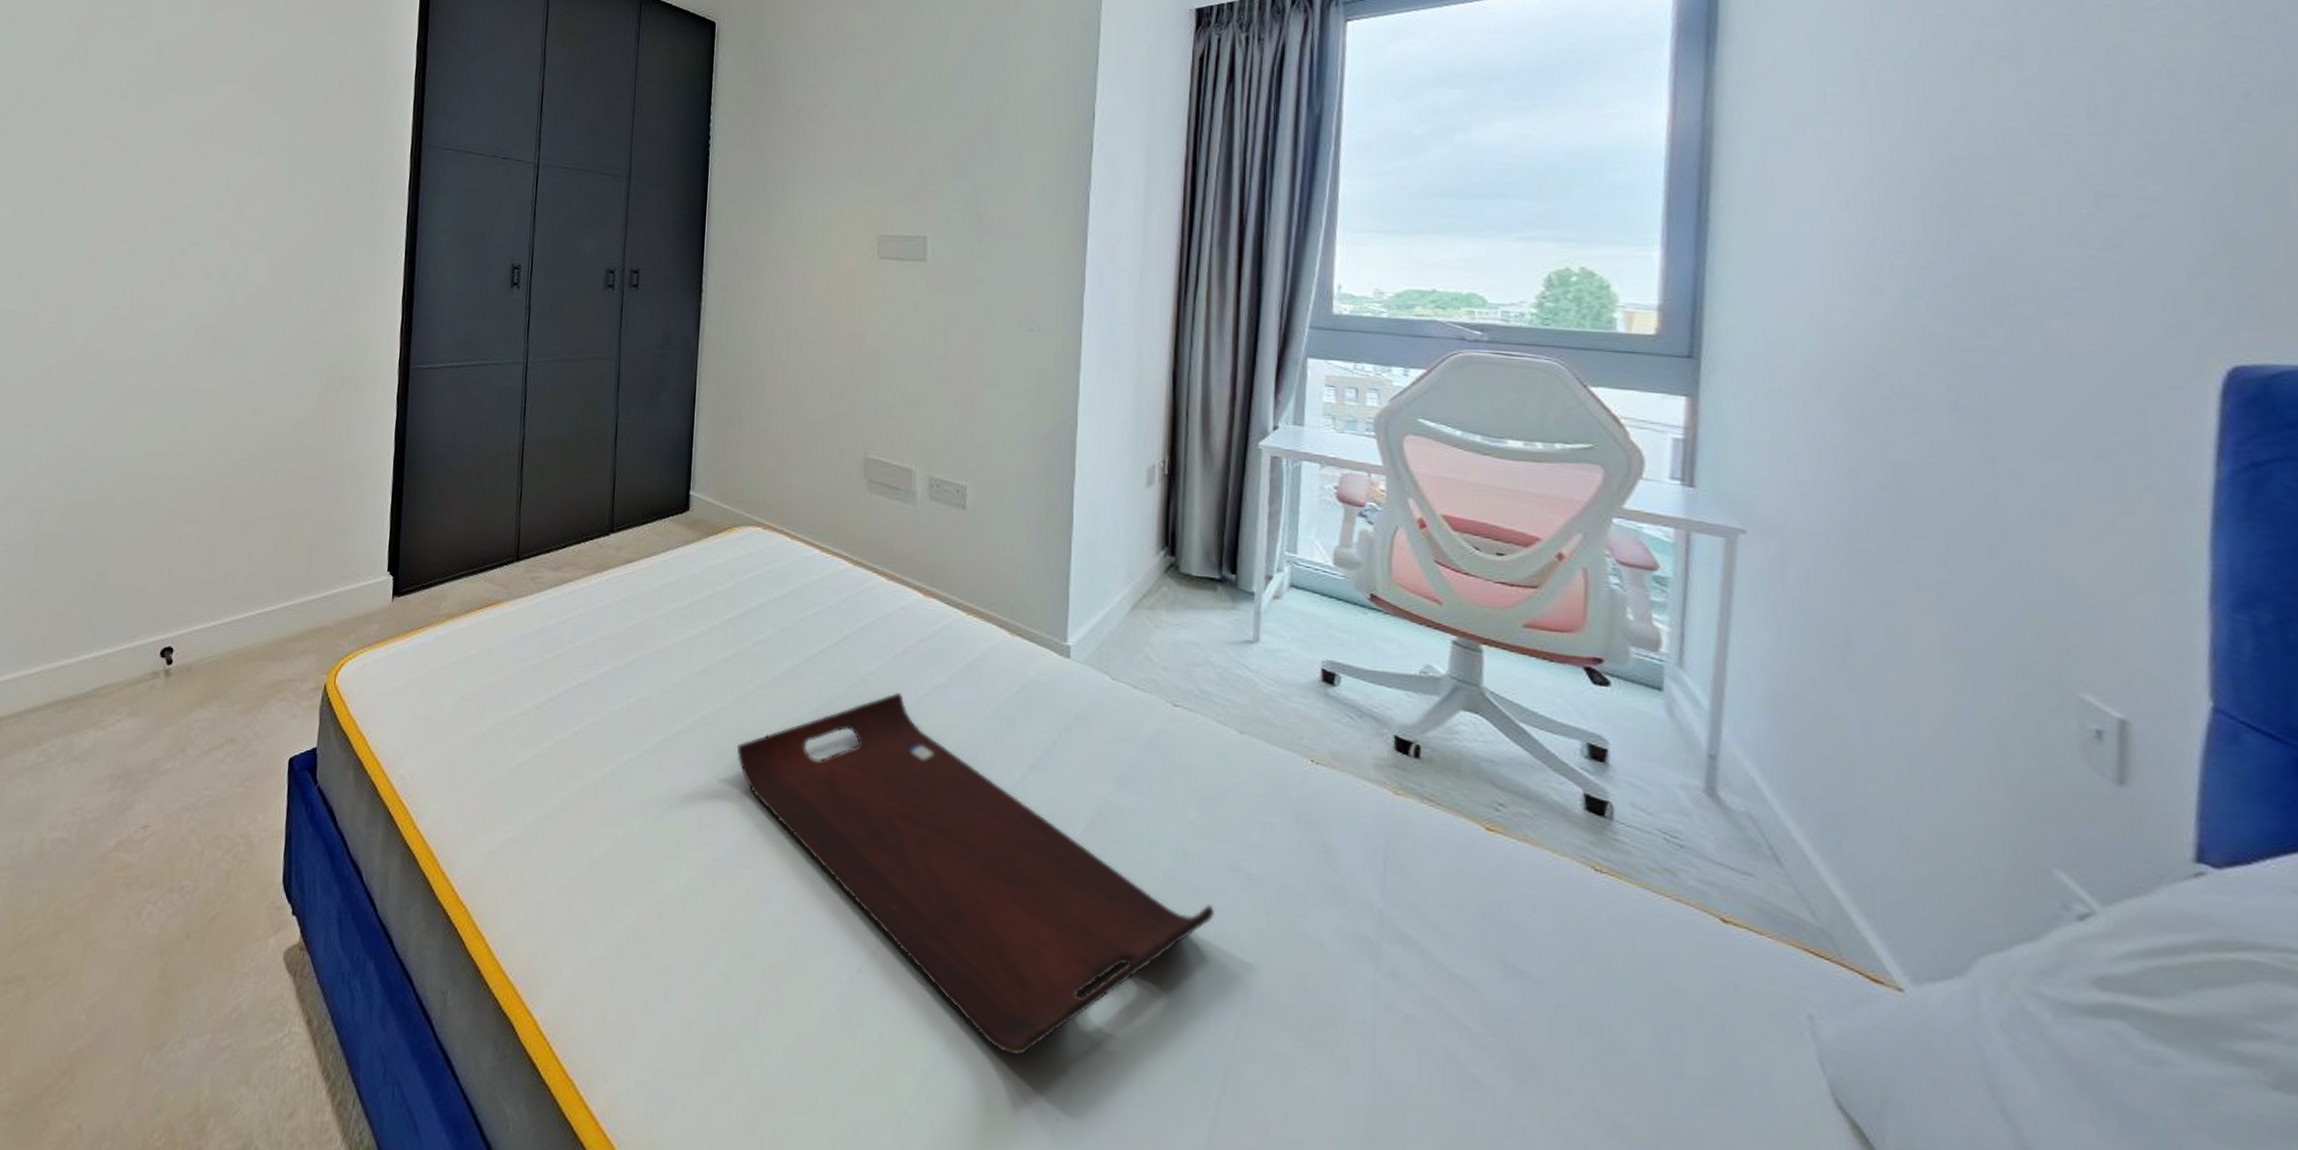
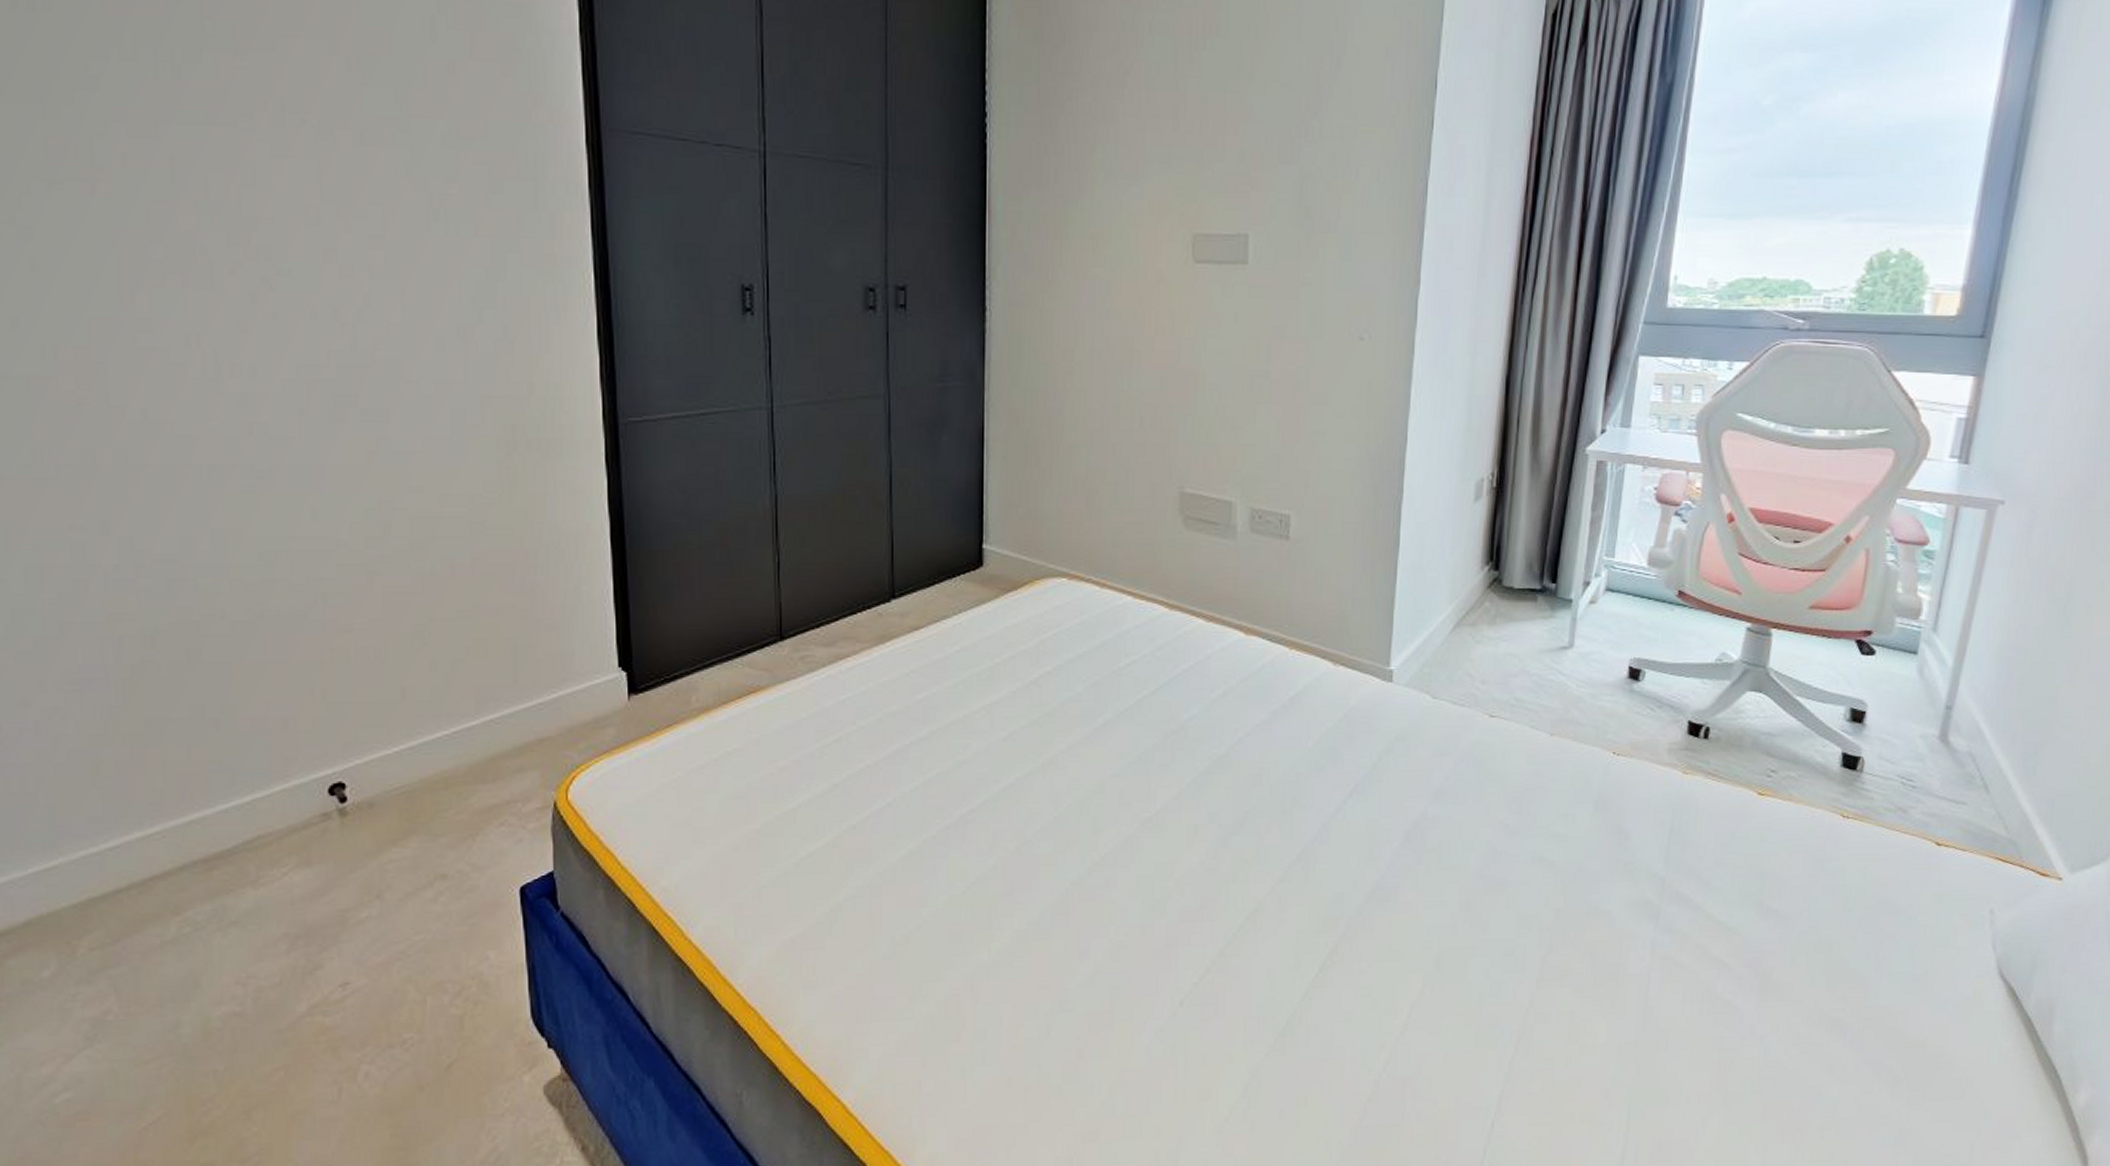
serving tray: present [736,693,1214,1055] -> none [1047,736,1518,1053]

